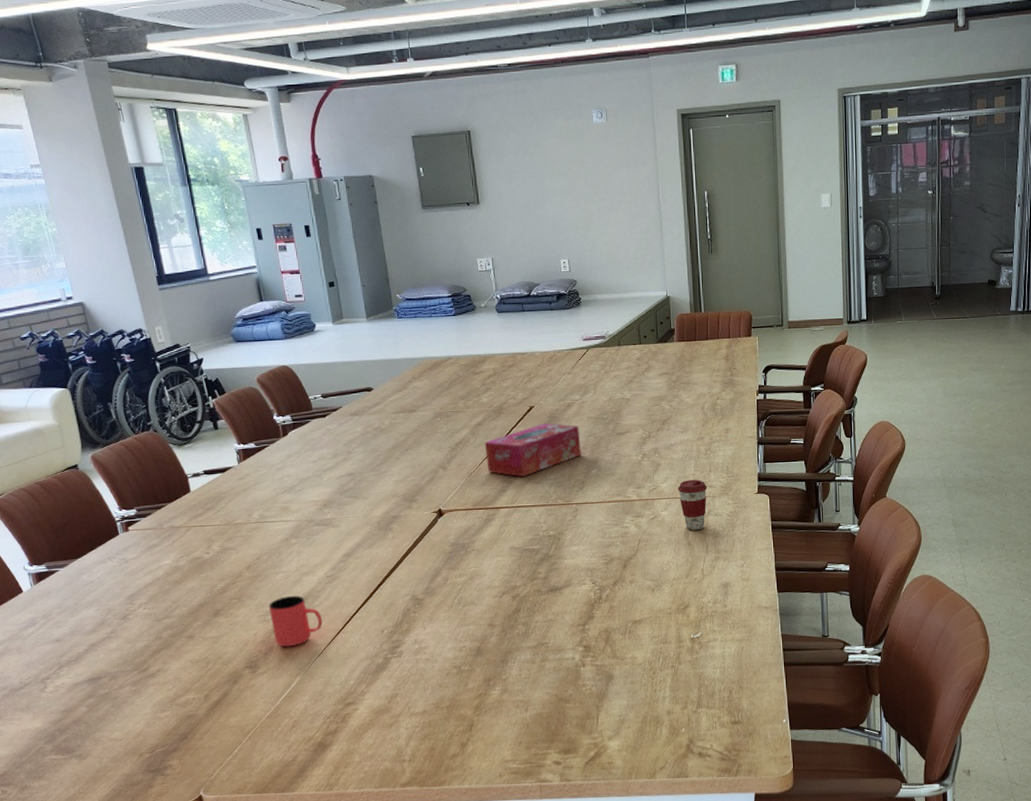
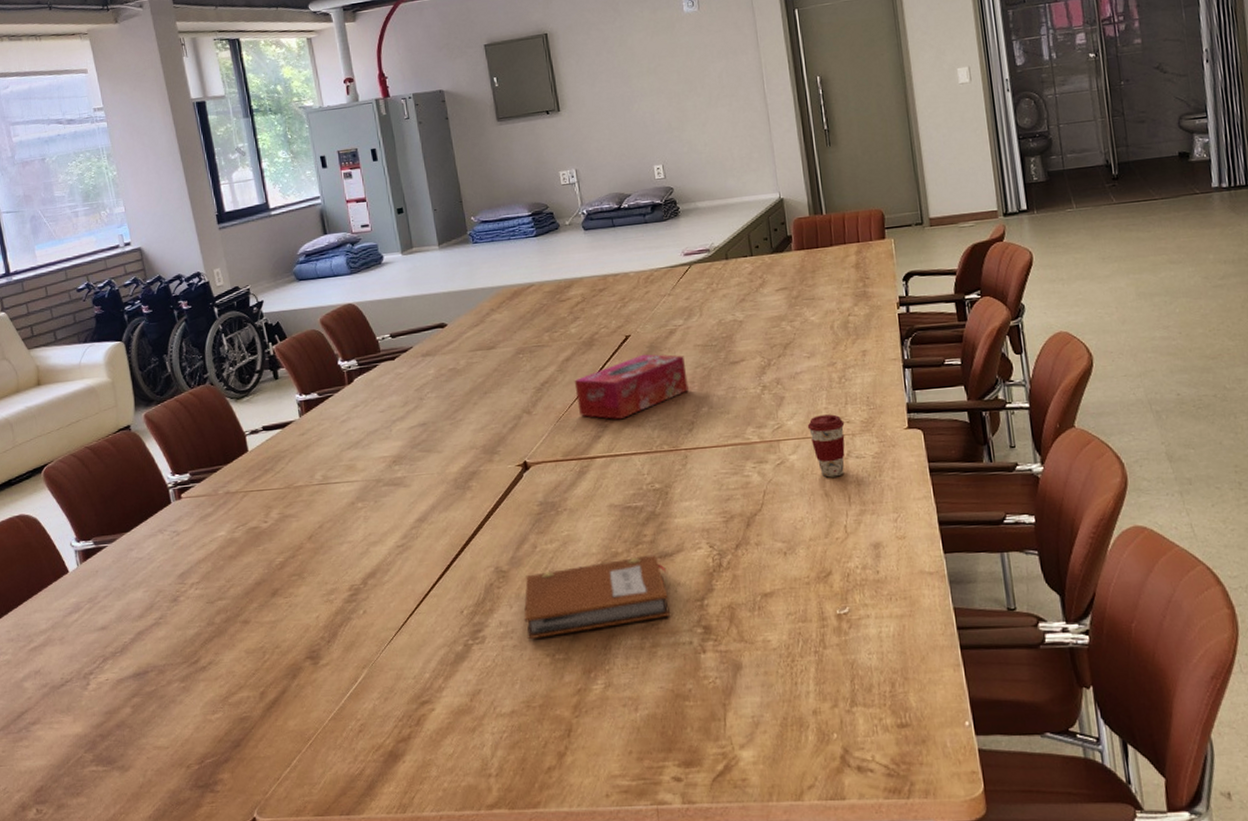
cup: present [269,595,323,647] -> none [333,569,394,633]
notebook: none [435,588,558,655] -> present [524,555,671,640]

